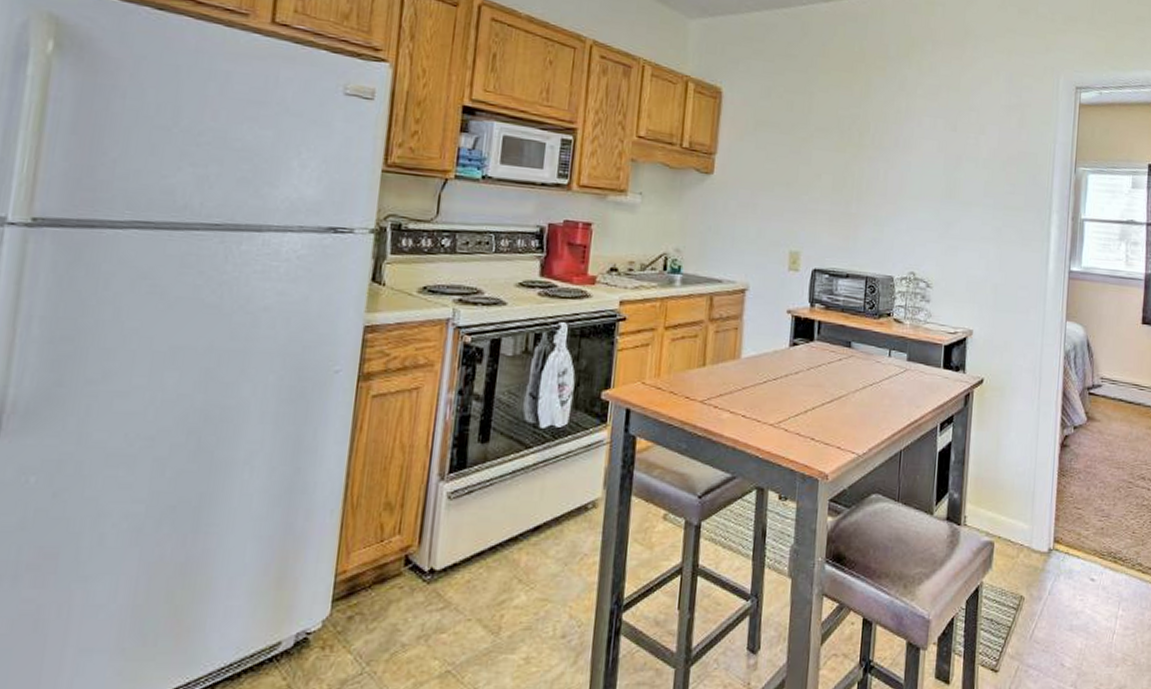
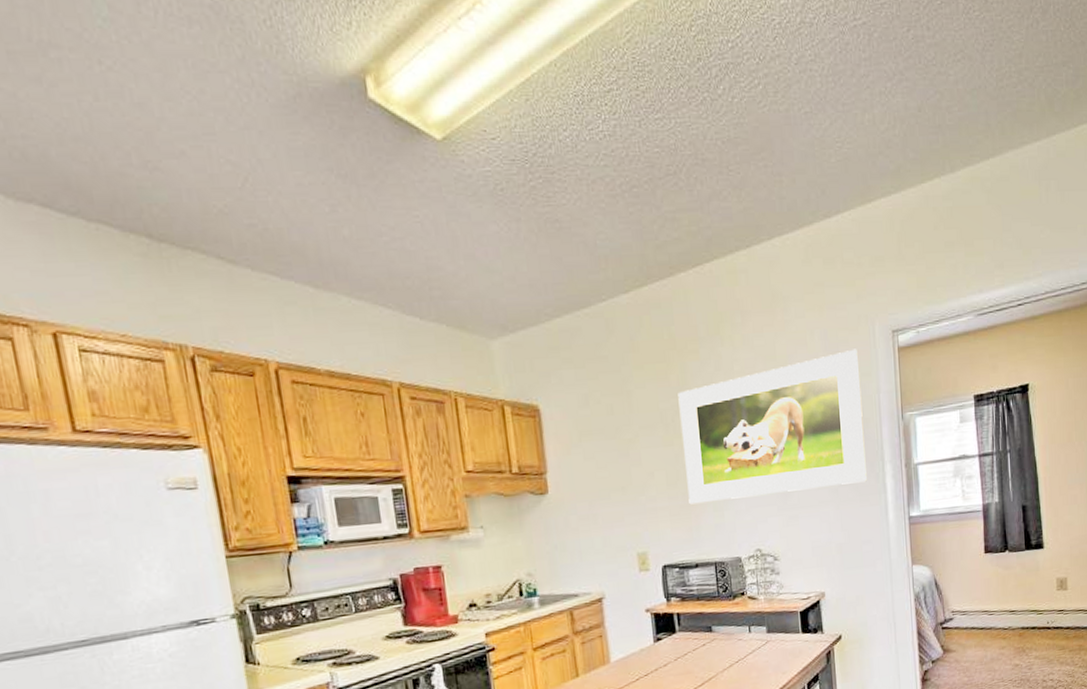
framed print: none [851,96,1040,227] -> present [678,349,868,505]

